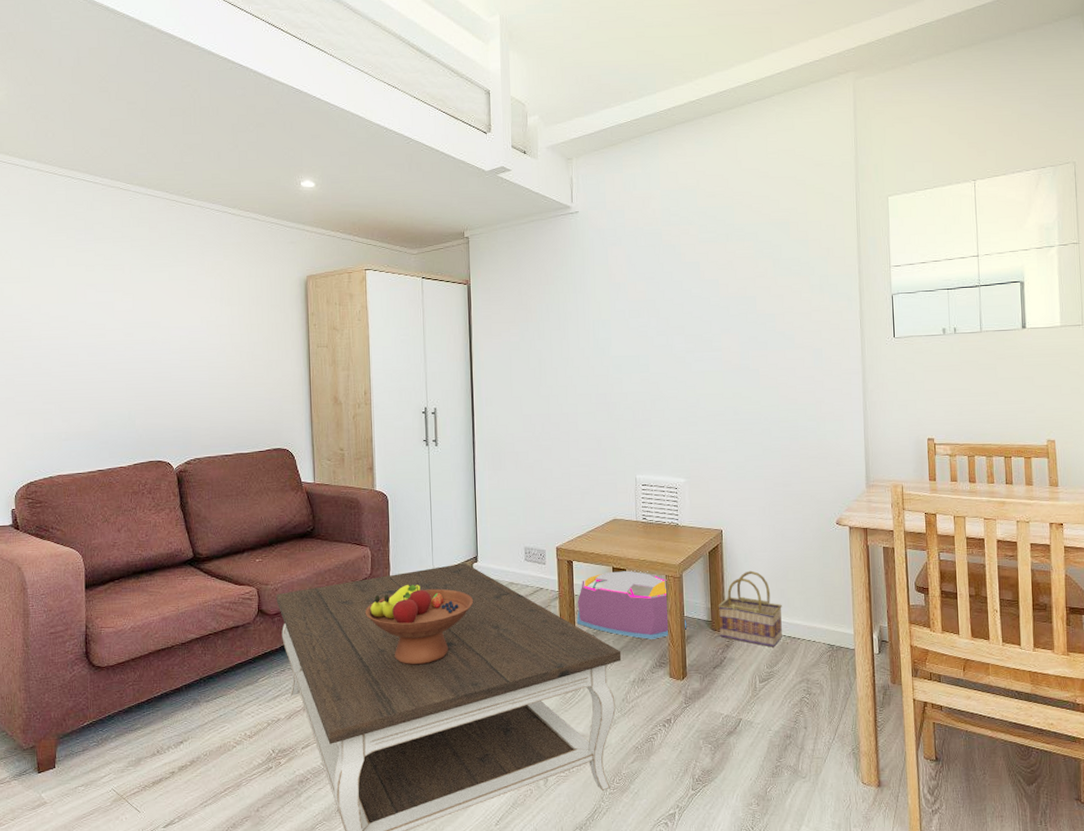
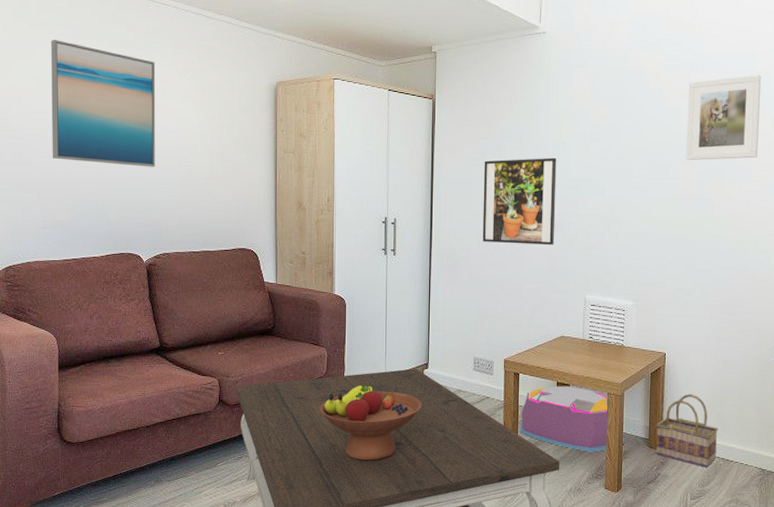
wall art: none [71,244,184,370] -> present [51,39,156,167]
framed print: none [523,336,601,427] -> present [482,157,557,245]
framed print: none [725,242,800,332] -> present [686,74,762,161]

